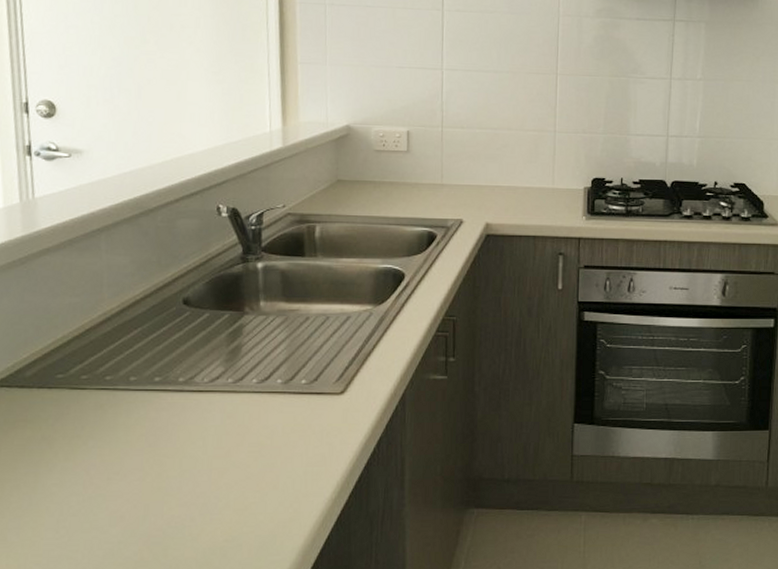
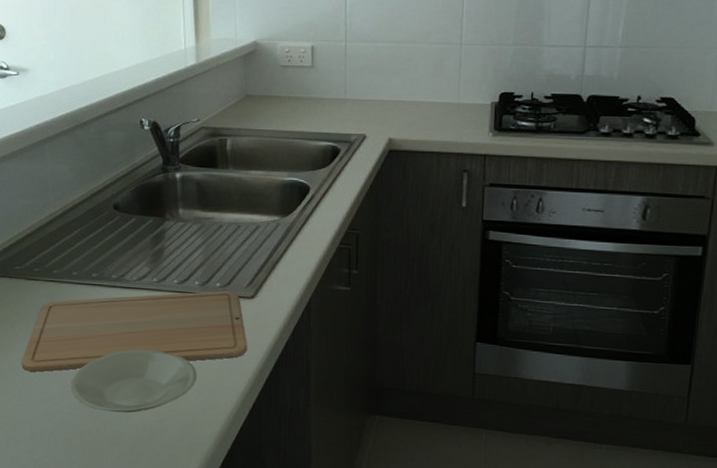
chopping board: none [60,387,336,497] -> present [22,290,247,372]
bowl: none [123,459,278,536] -> present [70,349,197,413]

